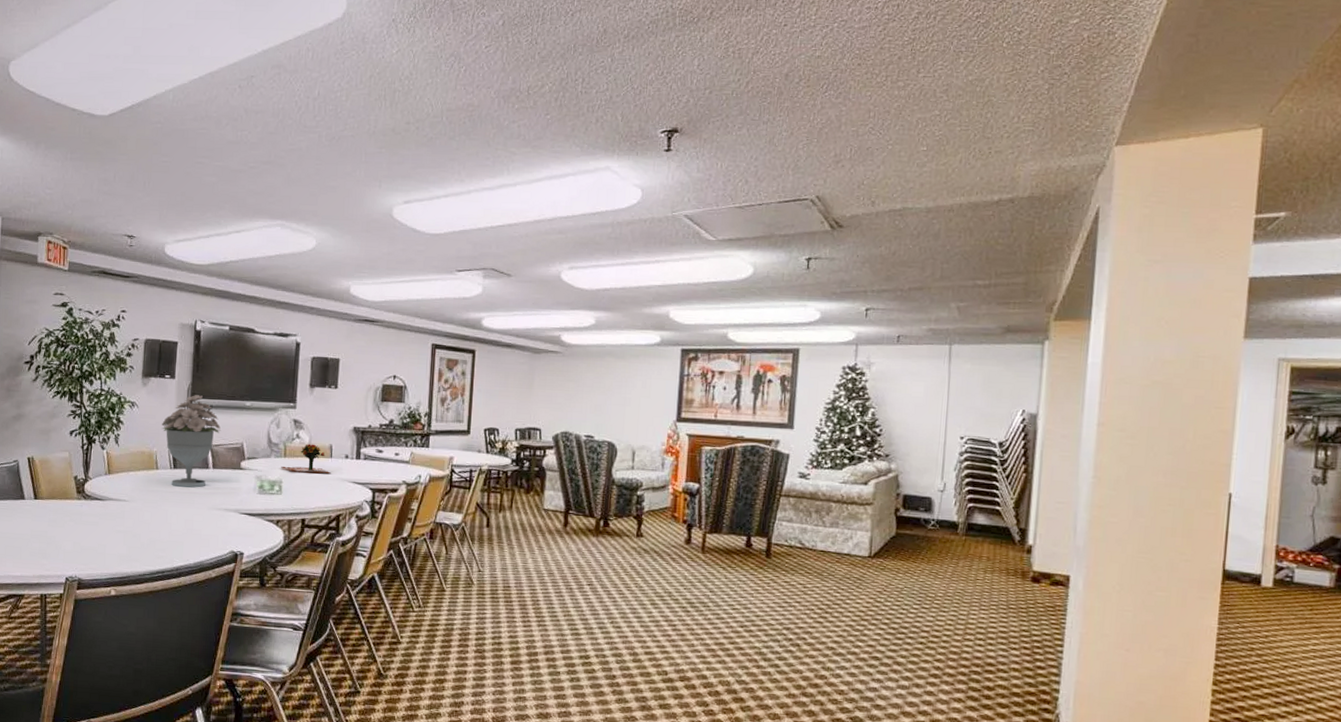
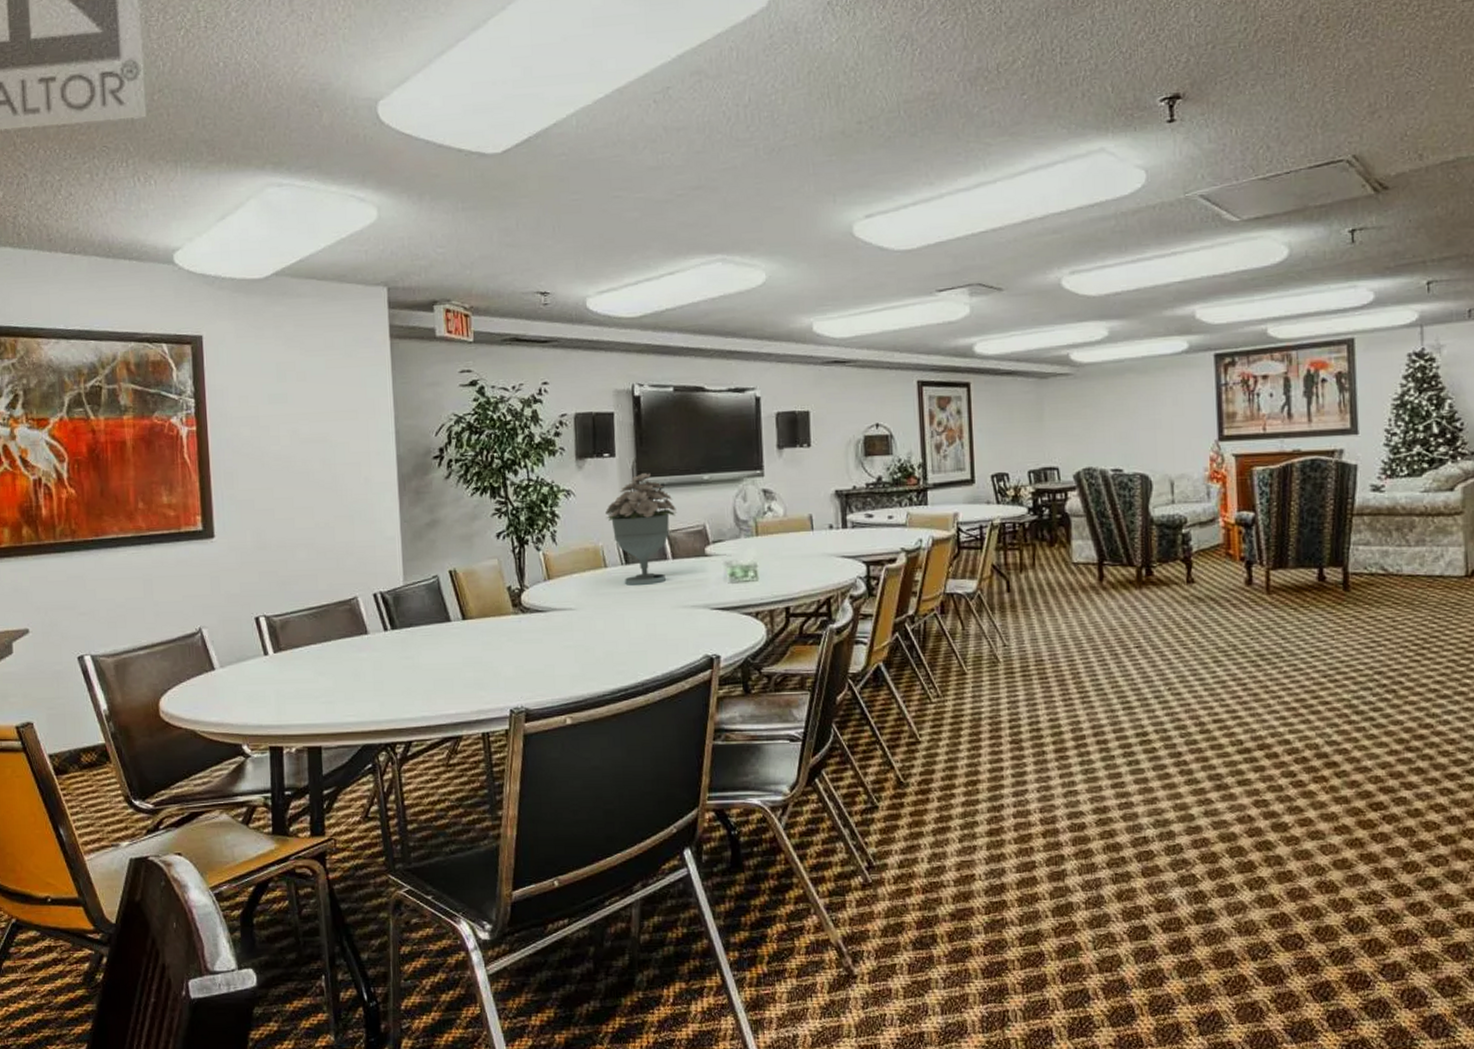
flower arrangement: present [280,444,331,475] -> none [753,516,814,553]

